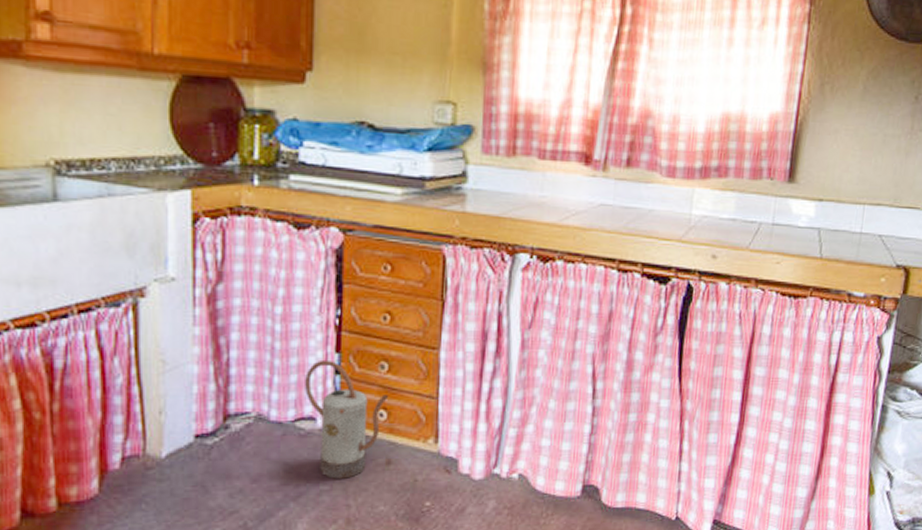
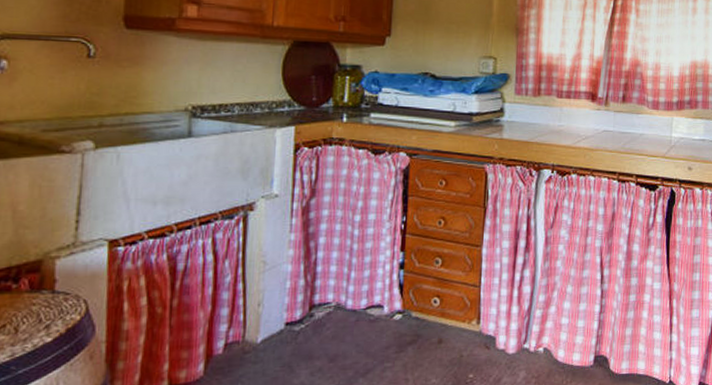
watering can: present [305,359,389,479] -> none [375,257,442,357]

